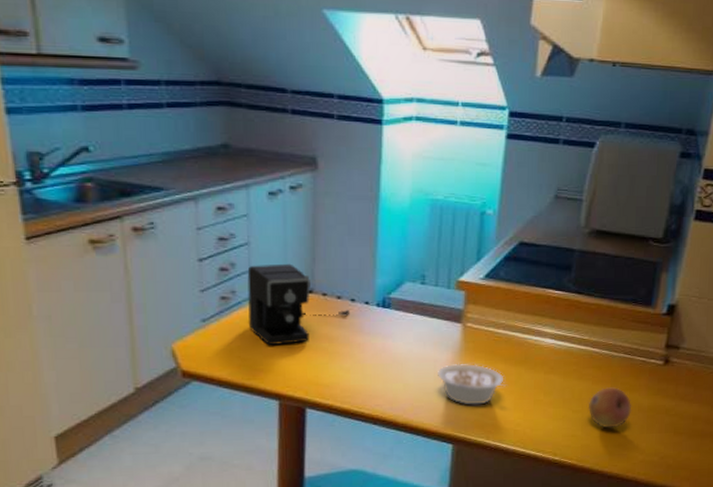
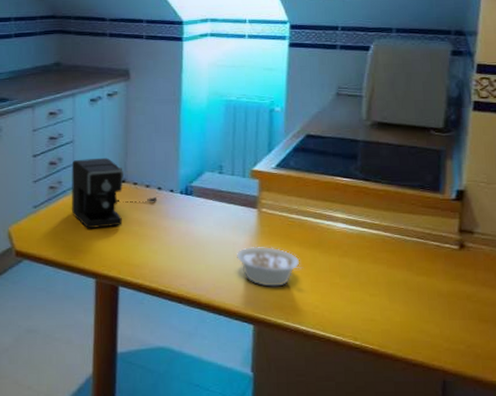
fruit: present [587,387,632,428] -> none [384,271,431,313]

